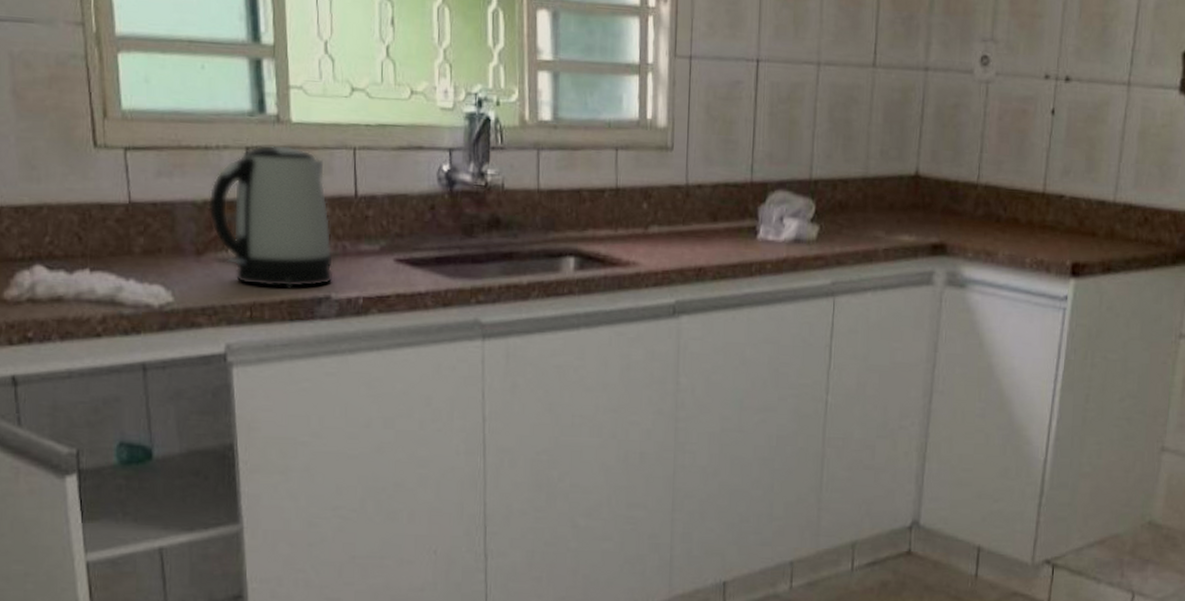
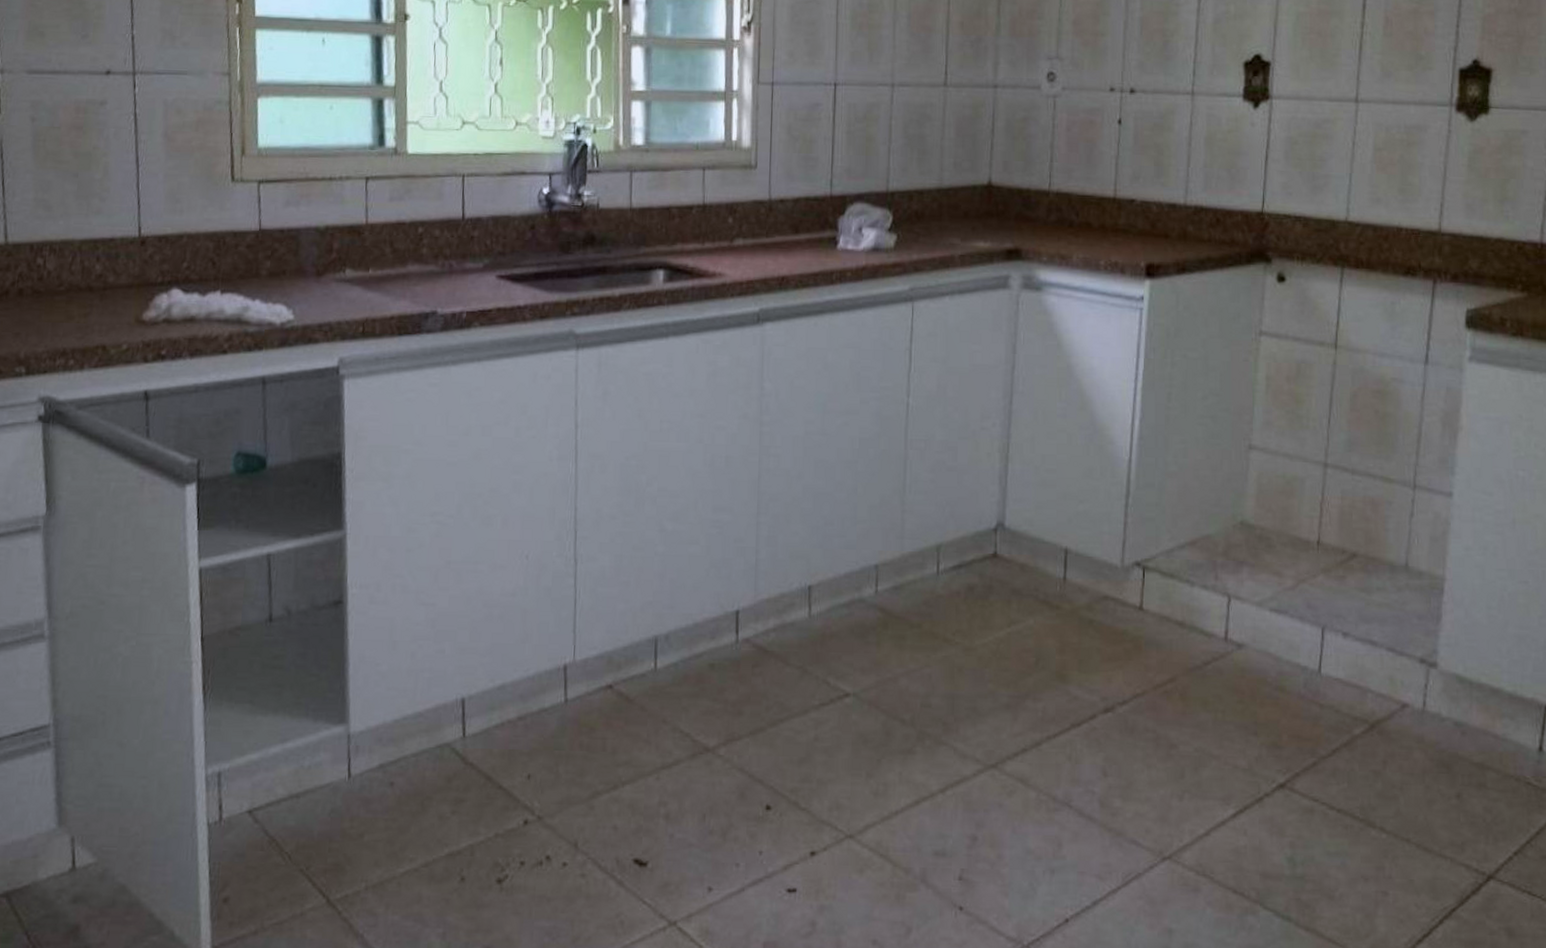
kettle: present [208,145,334,288] -> none [329,174,441,304]

